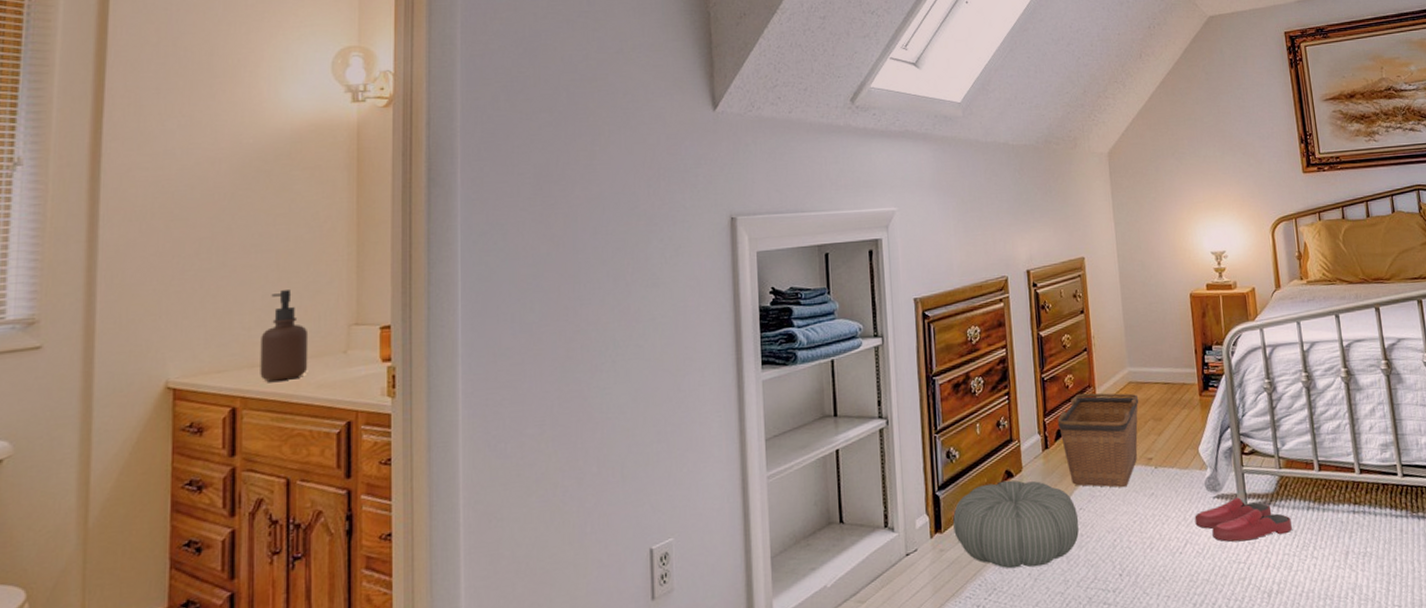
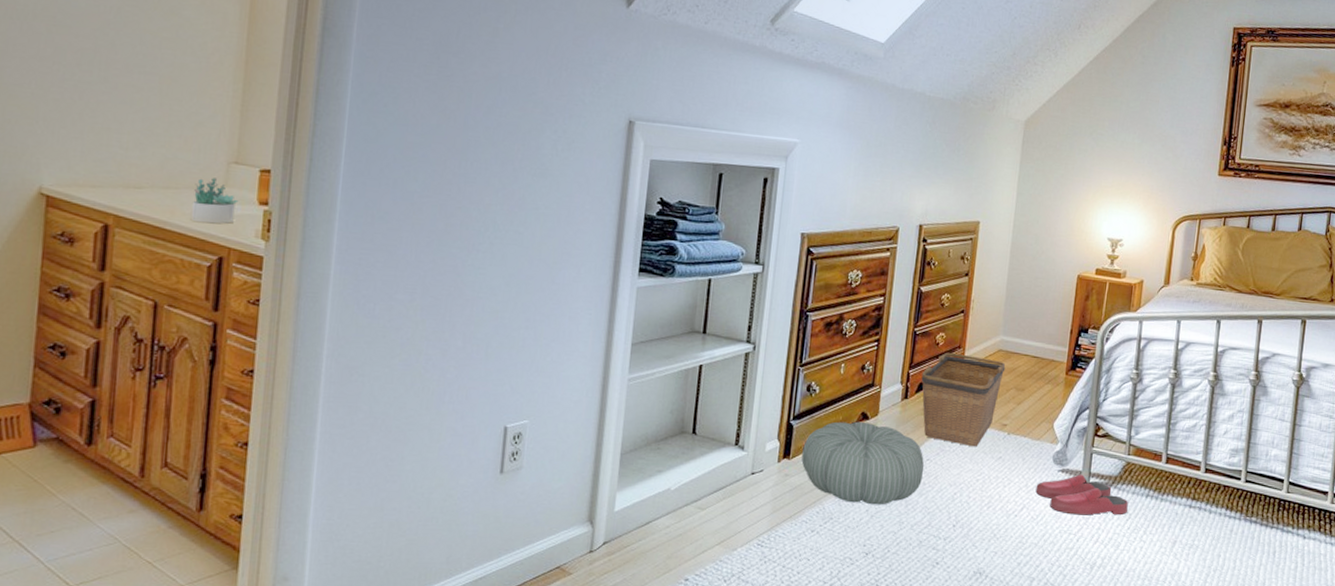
soap dispenser: present [260,290,309,382] -> none [134,116,187,207]
succulent plant: none [316,342,362,391] -> present [190,178,239,225]

